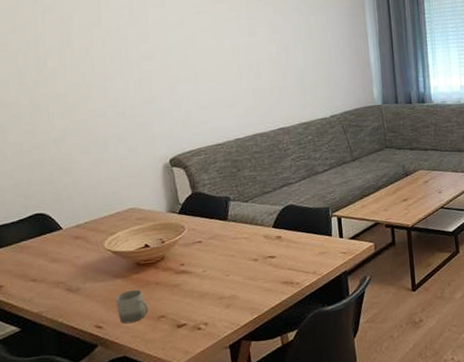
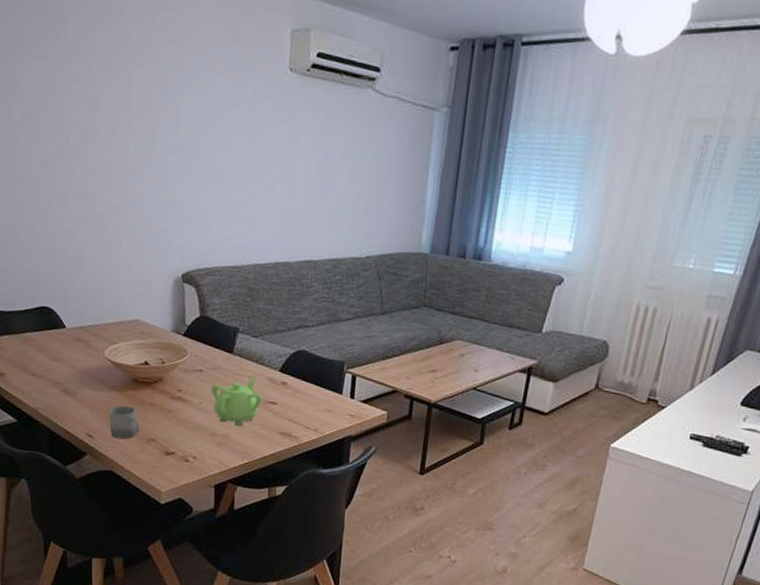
teapot: none [212,236,261,286] -> present [211,376,263,426]

